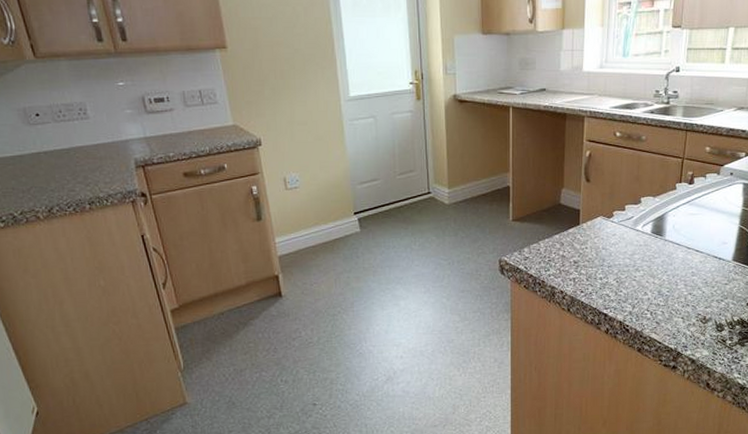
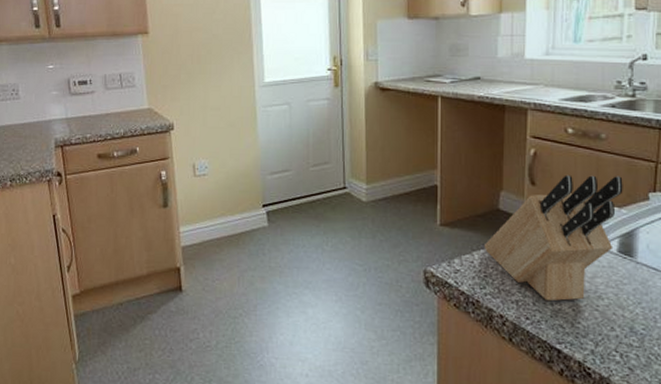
knife block: none [548,171,657,277] -> present [483,174,623,302]

